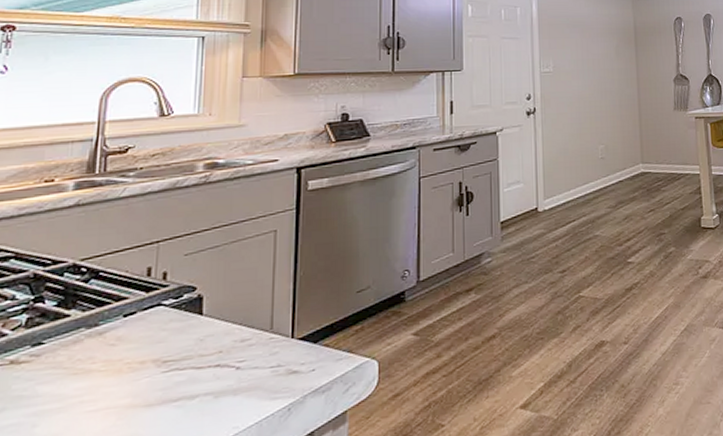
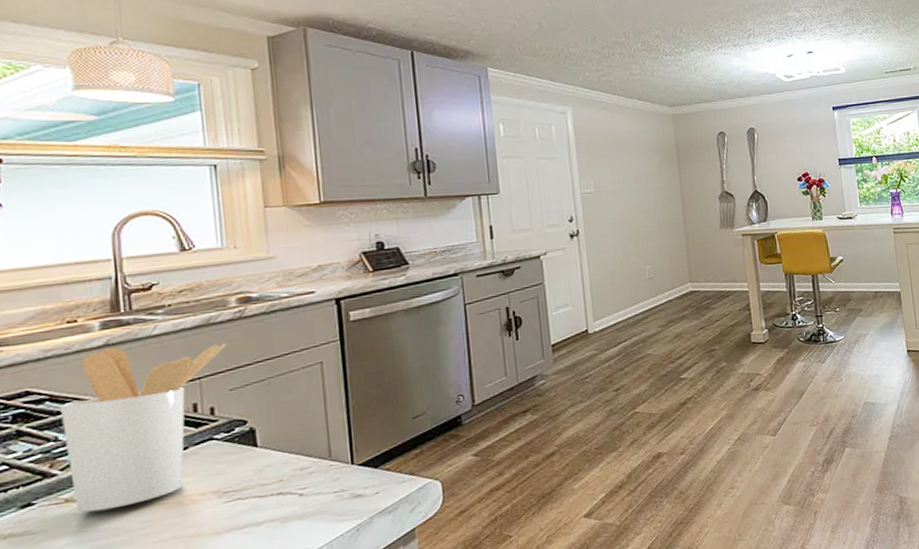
utensil holder: none [19,207,188,376] -> present [60,343,227,513]

